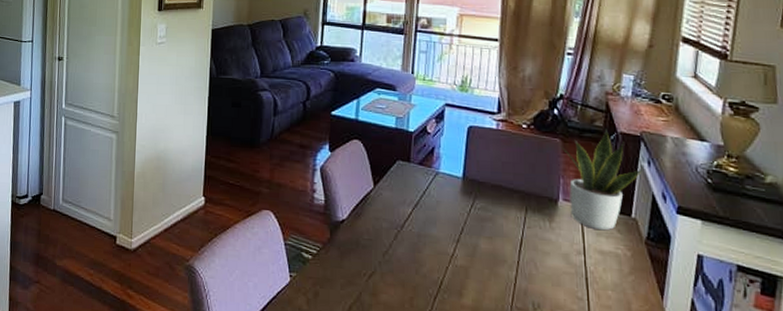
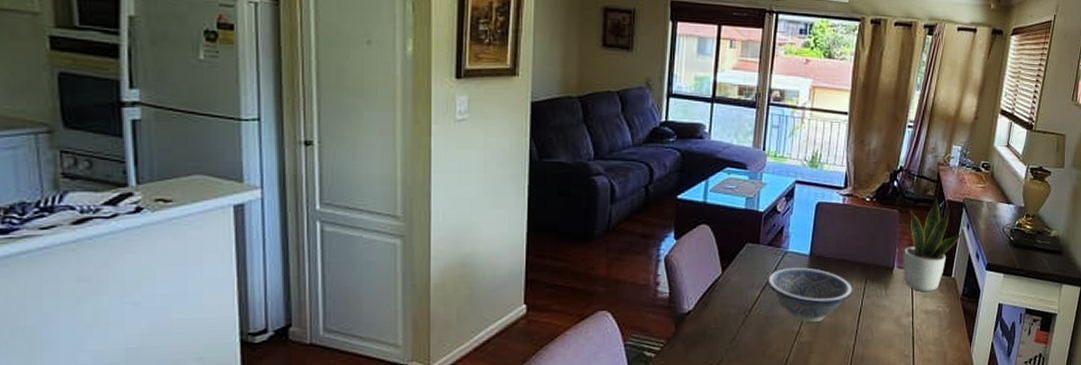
decorative bowl: none [418,188,512,248] -> present [767,267,853,323]

